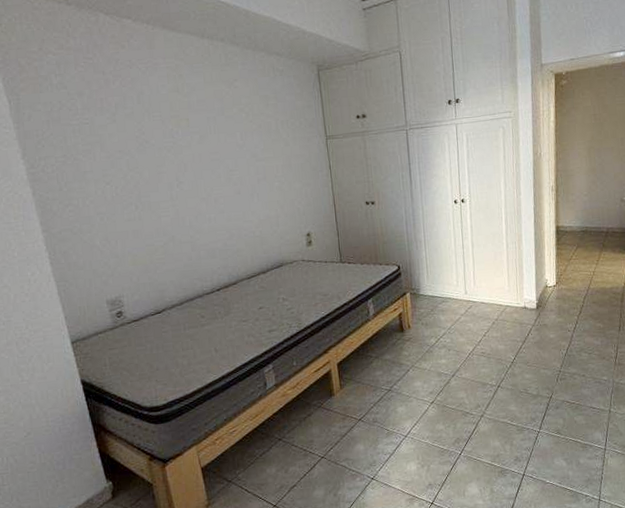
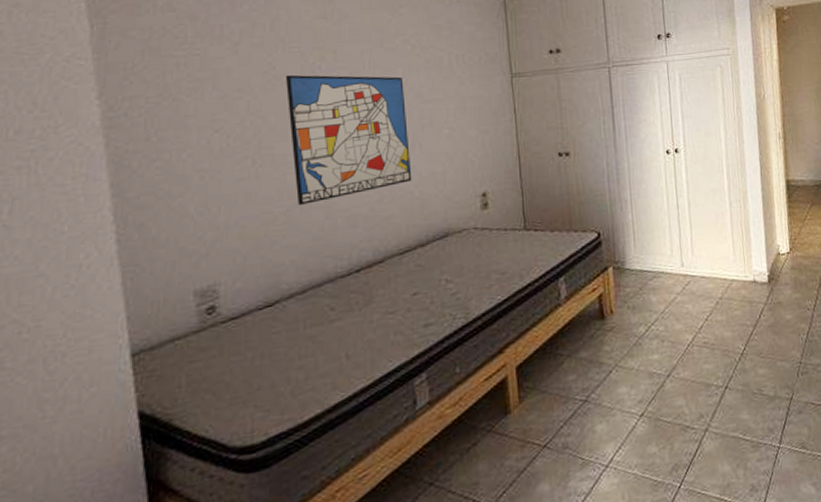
wall art: none [152,139,253,240] -> present [285,75,412,205]

